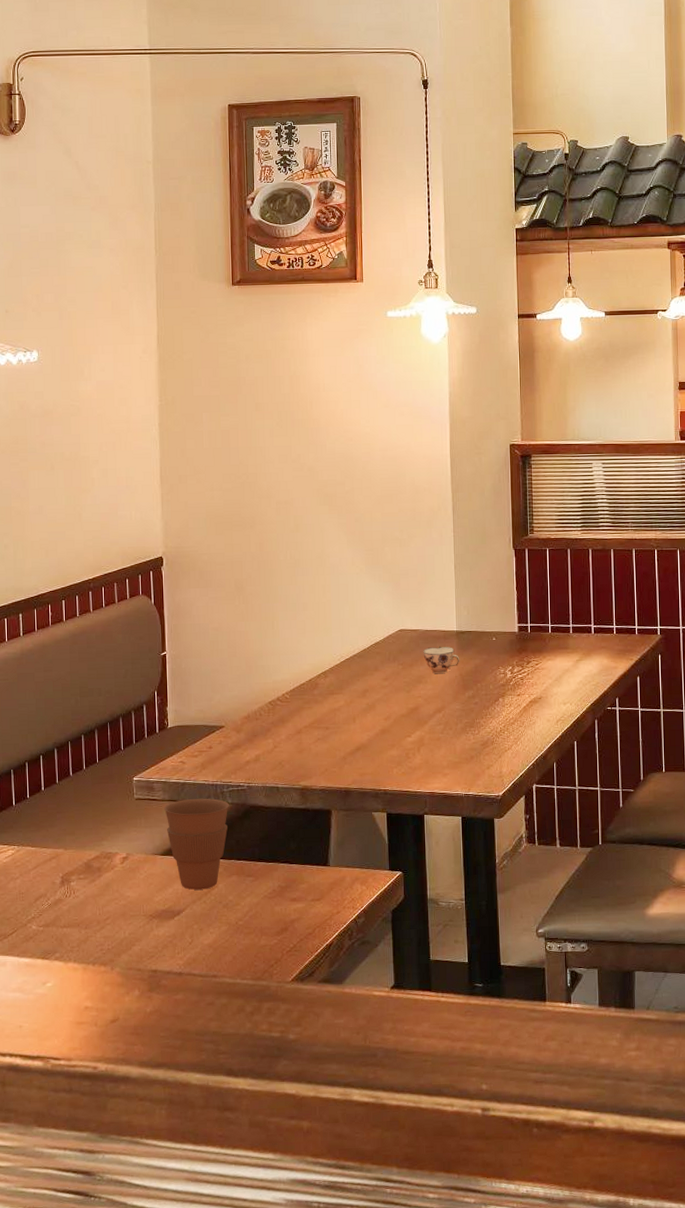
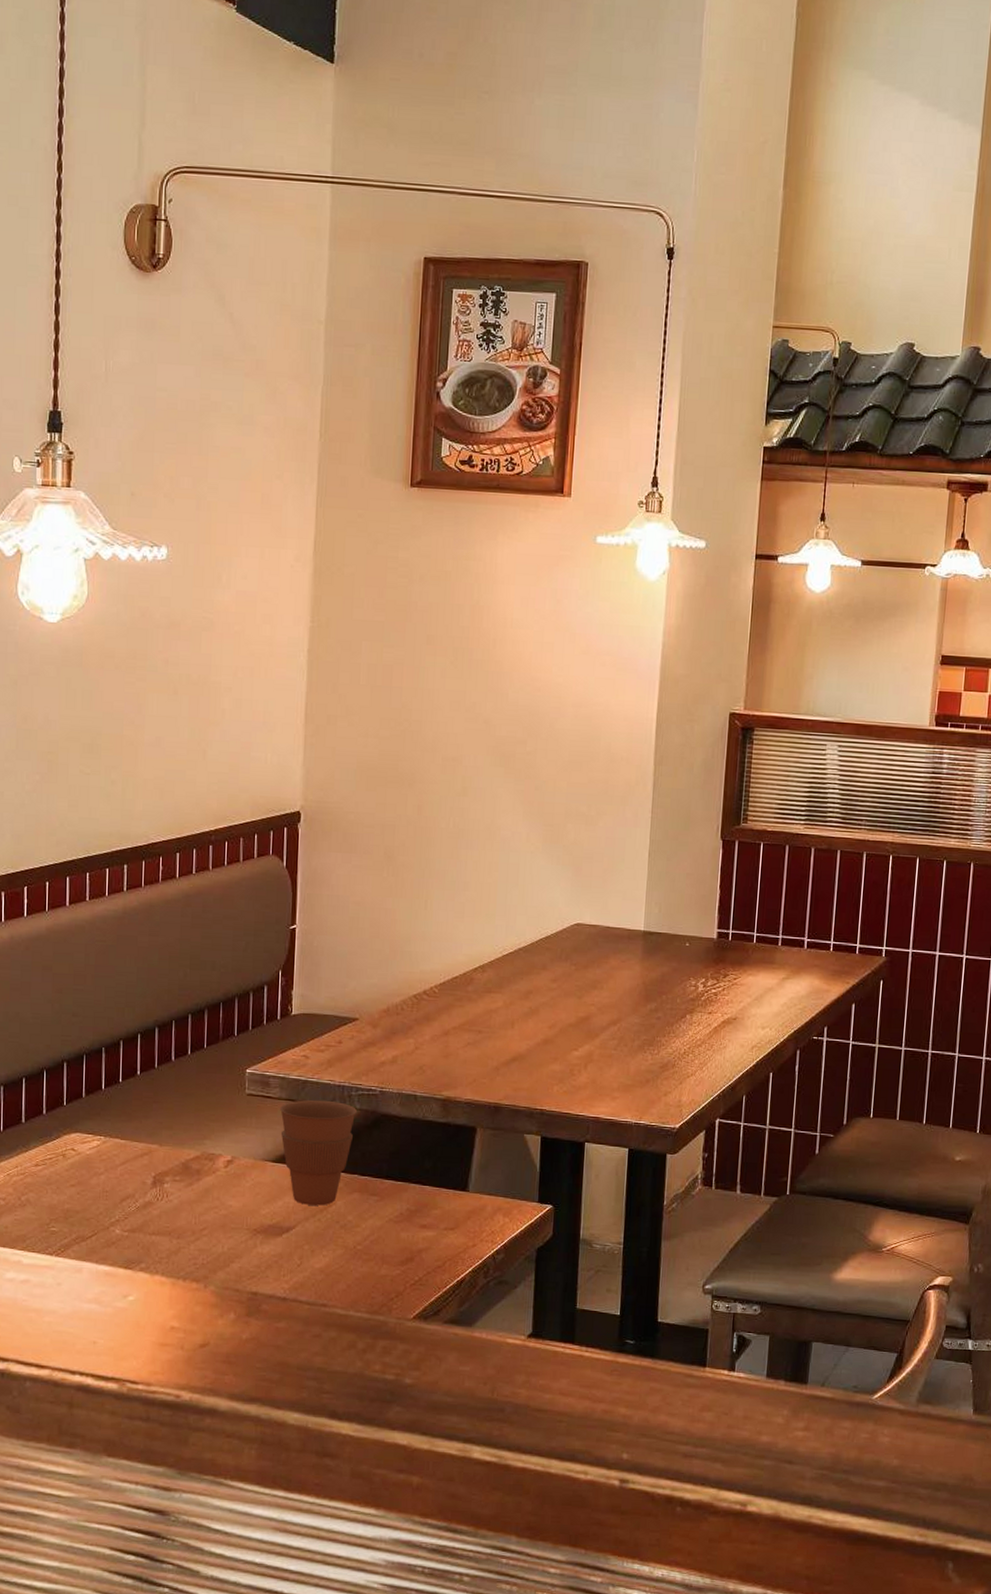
teacup: present [423,646,460,674] -> none [601,947,645,980]

